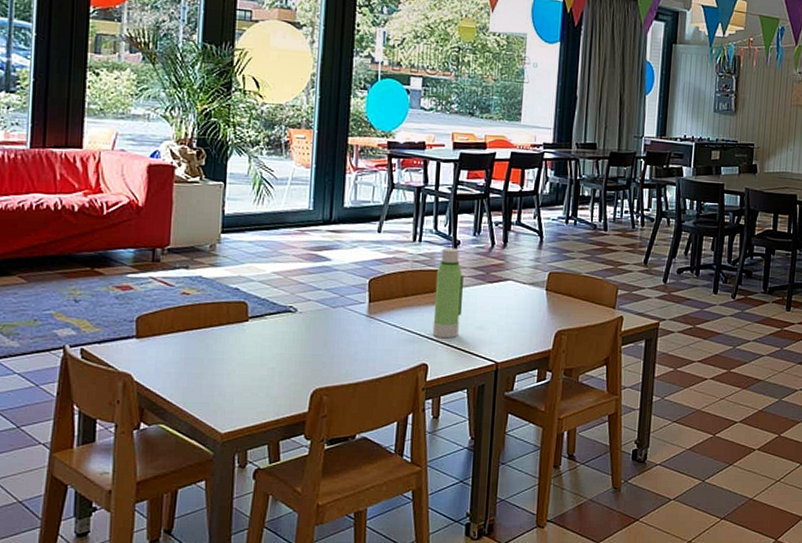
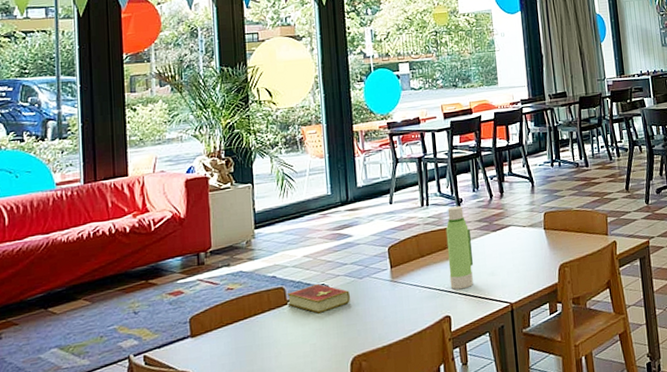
hardcover book: none [248,305,320,337] -> present [287,284,350,314]

